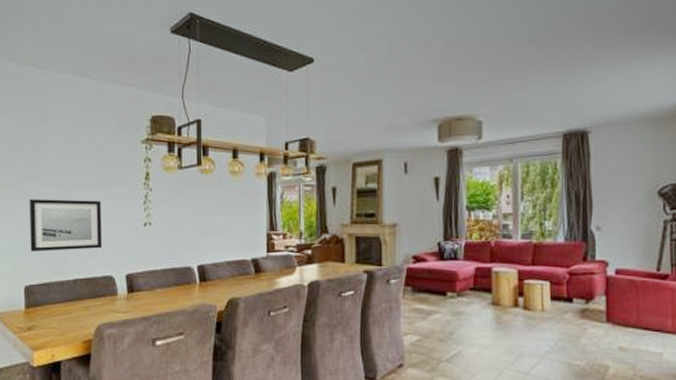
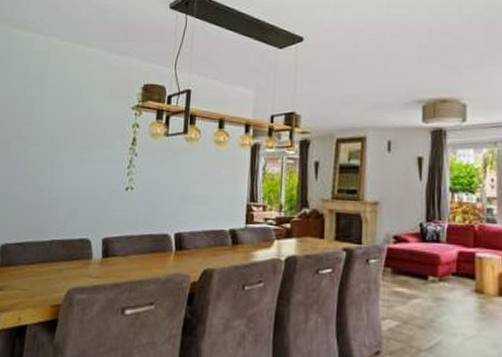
wall art: present [29,199,102,251] -> none [11,158,87,211]

